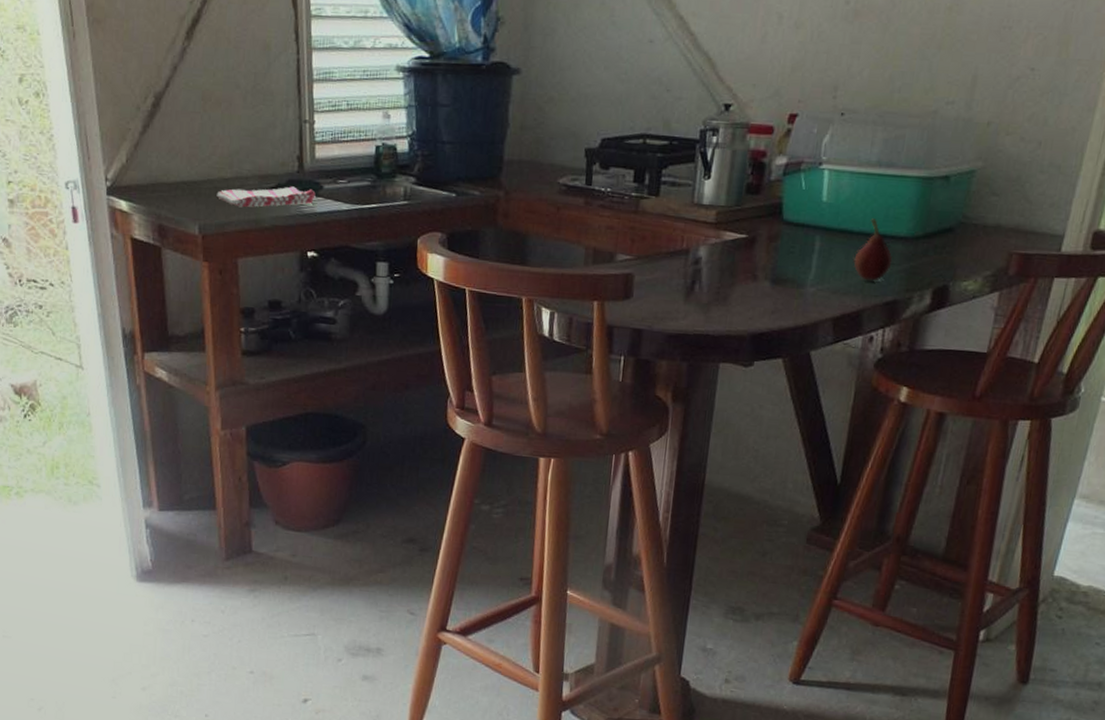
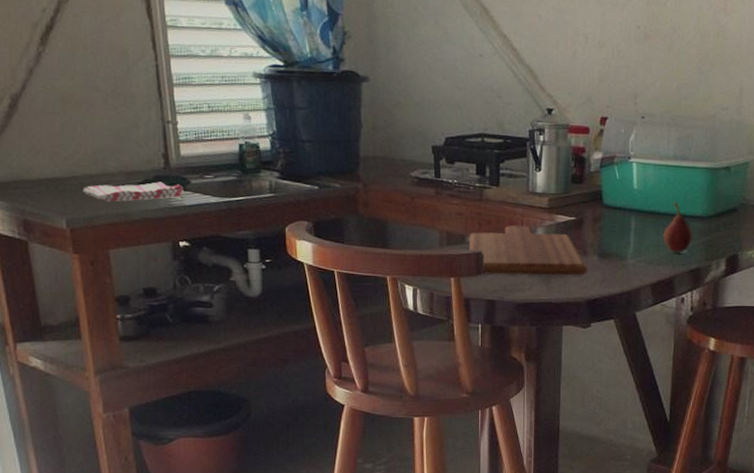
cutting board: none [617,242,756,304] -> present [469,225,587,276]

